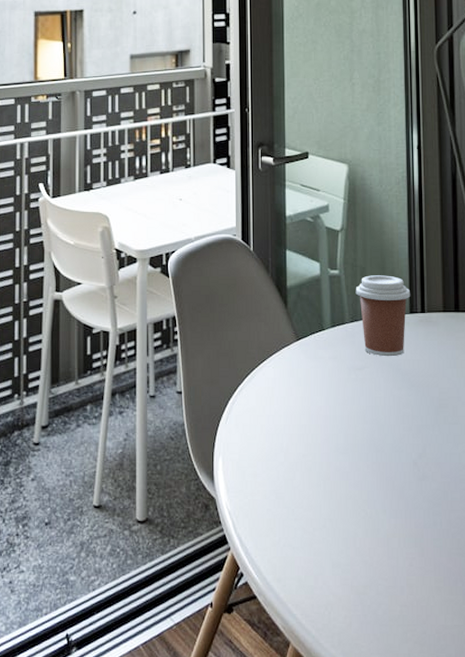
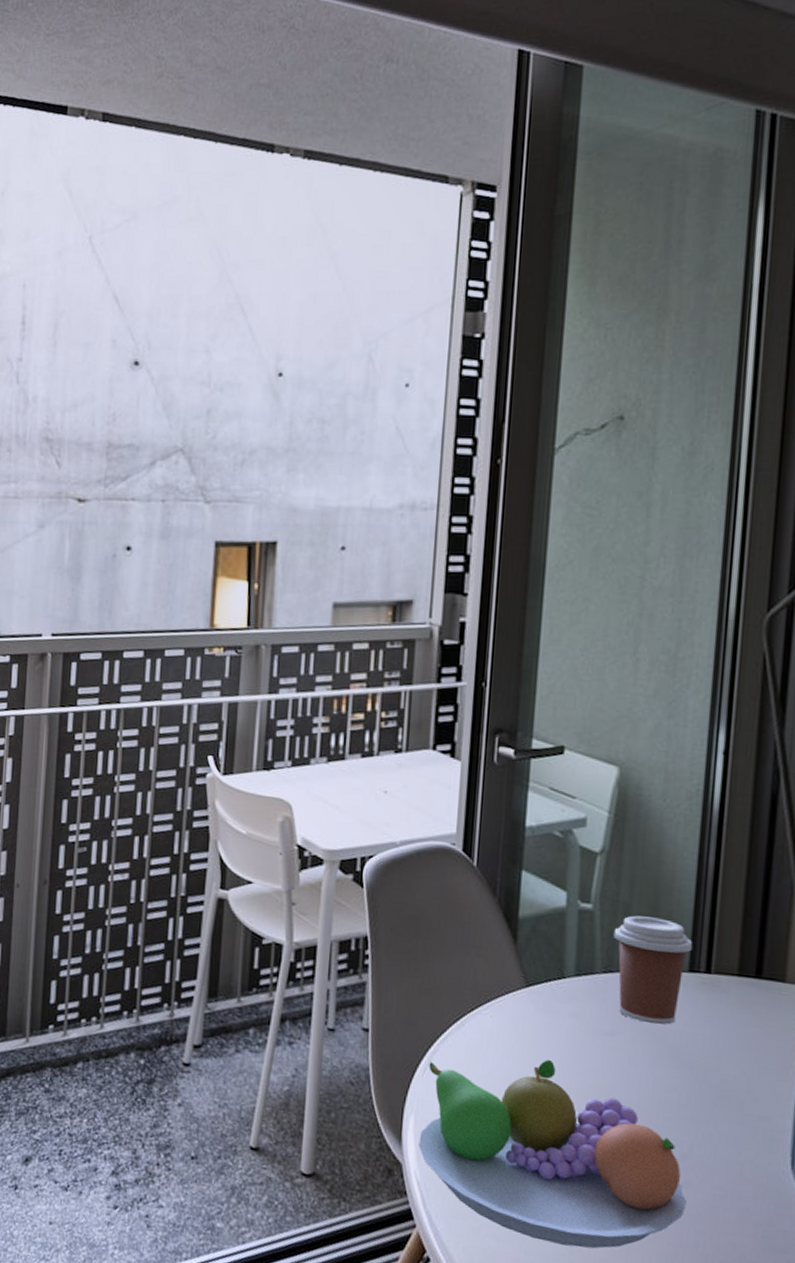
fruit bowl: none [227,395,425,542] -> present [418,1059,686,1249]

